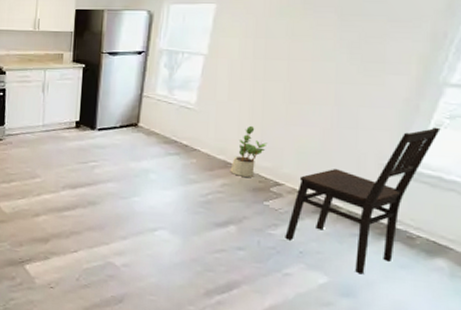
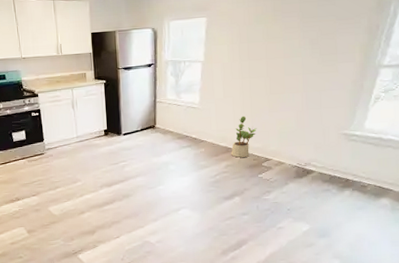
dining chair: present [285,127,441,275] -> none [276,100,379,219]

